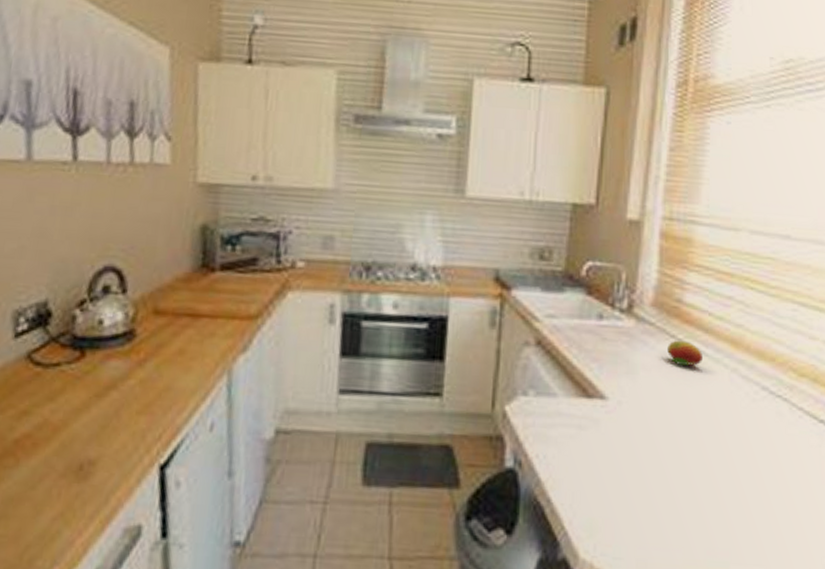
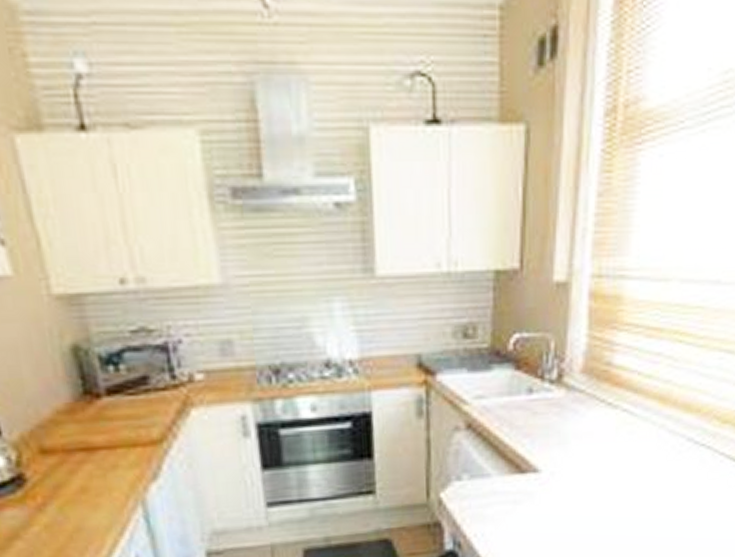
fruit: present [667,340,703,366] -> none [598,404,632,429]

